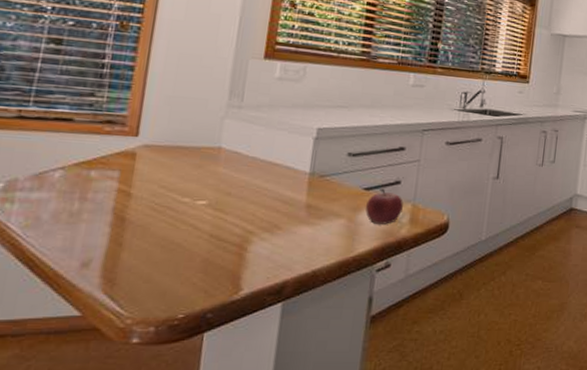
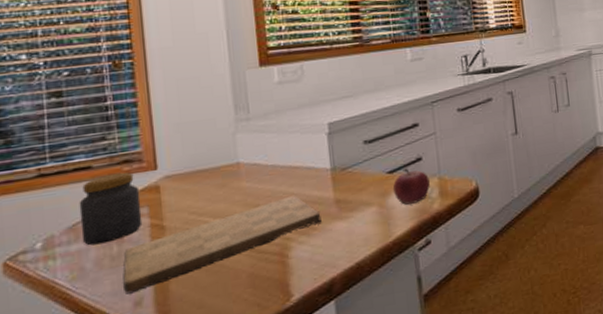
jar: none [45,131,116,198] -> present [79,172,143,246]
cutting board: none [74,190,289,253] -> present [123,195,322,294]

